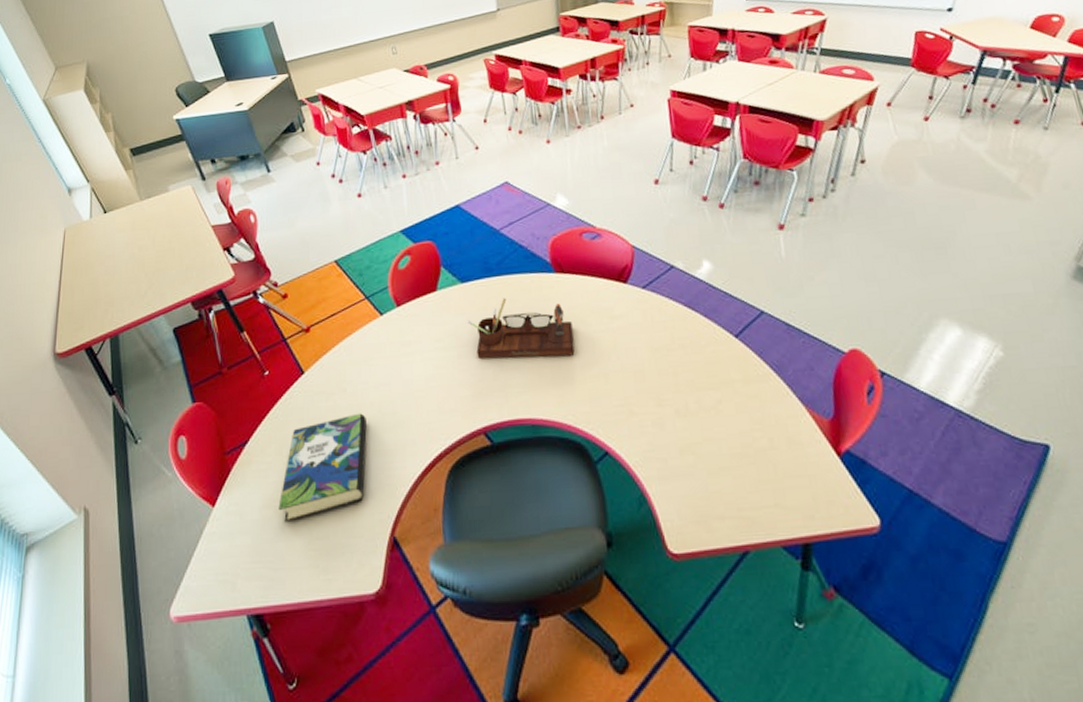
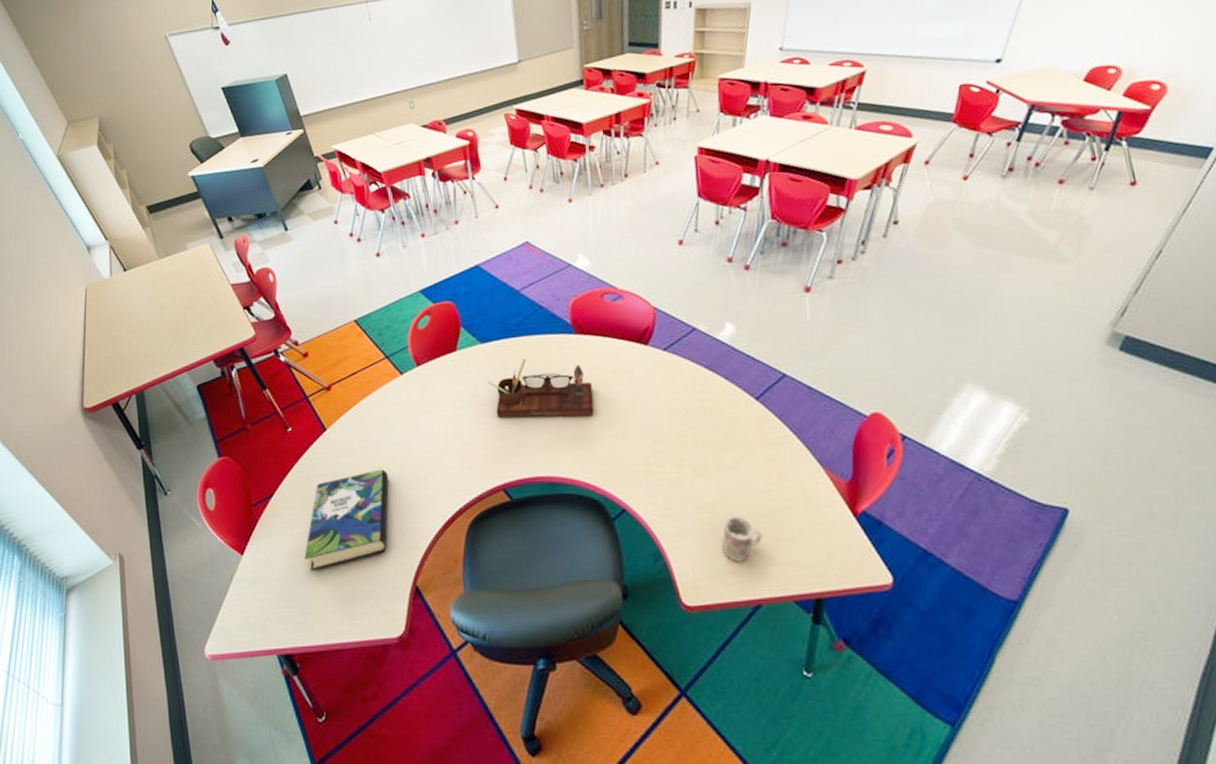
mug: none [705,457,747,506] -> present [721,516,762,562]

